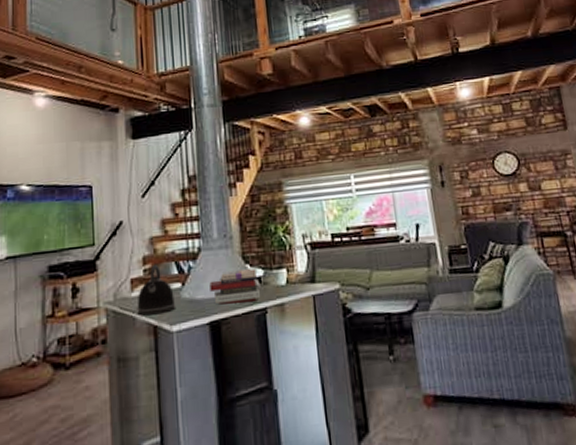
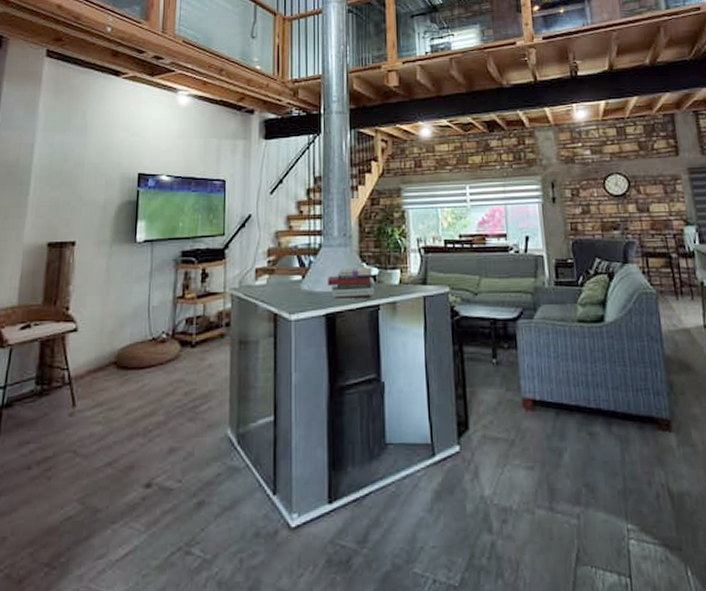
kettle: present [137,264,176,316] -> none [259,256,296,304]

